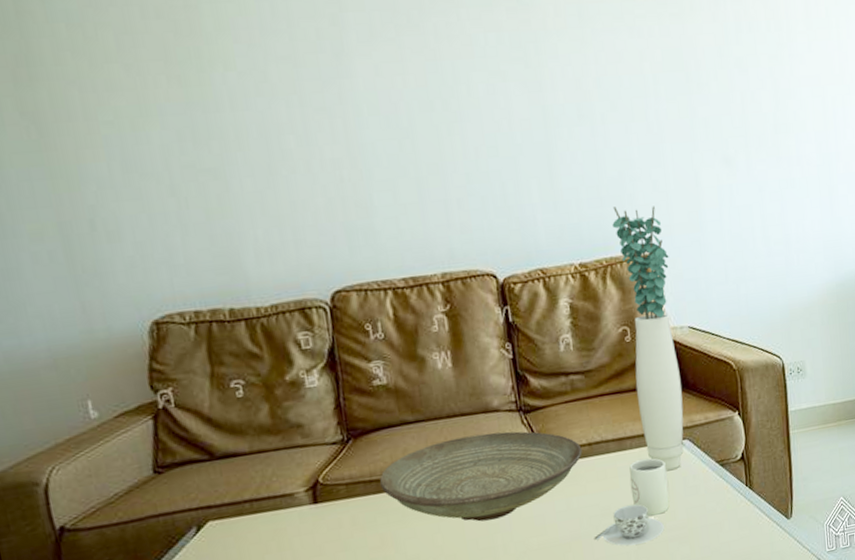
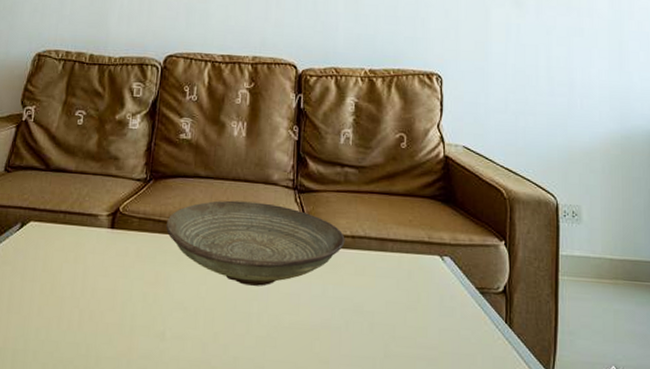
teacup: present [594,504,664,546] -> none [343,308,414,353]
vase: present [612,206,684,471] -> none [404,26,452,285]
mug: present [629,458,670,516] -> none [385,265,425,327]

